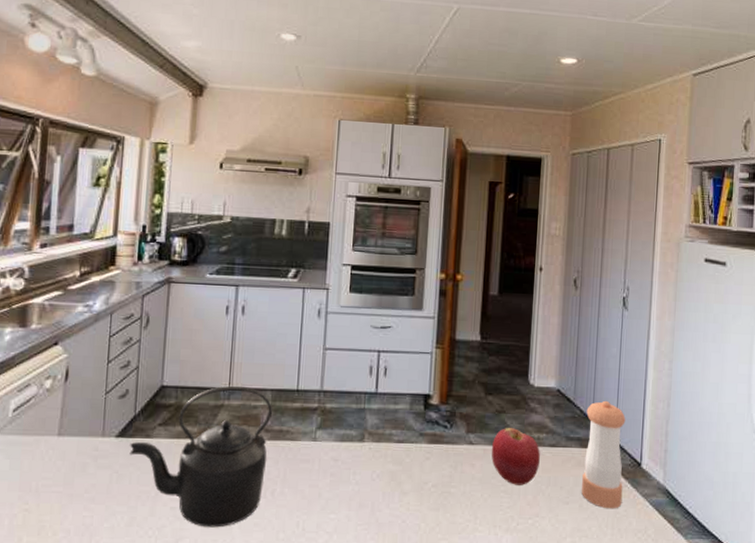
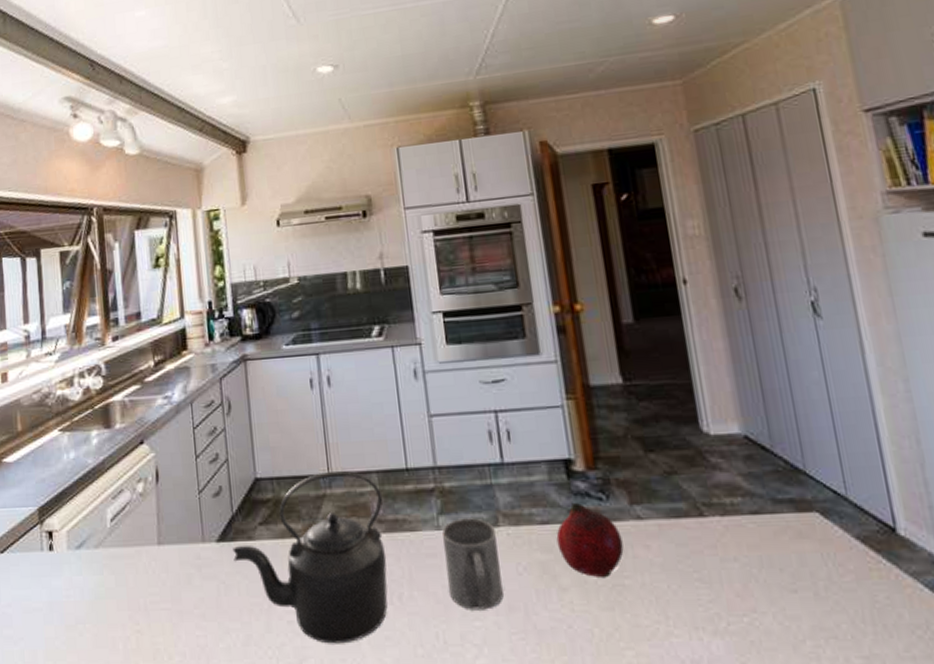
mug: none [313,433,360,506] -> present [442,518,504,610]
fruit: none [406,427,456,487] -> present [556,502,624,578]
apple: present [491,428,540,485] -> none [668,493,743,570]
pepper shaker: present [582,400,626,509] -> none [793,444,880,597]

